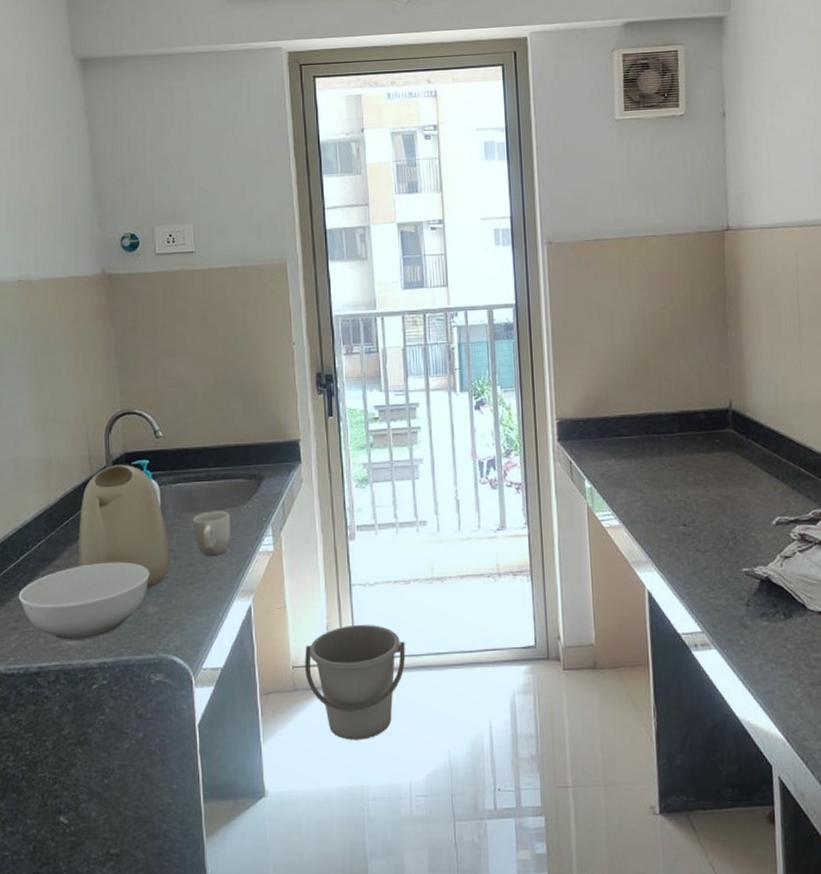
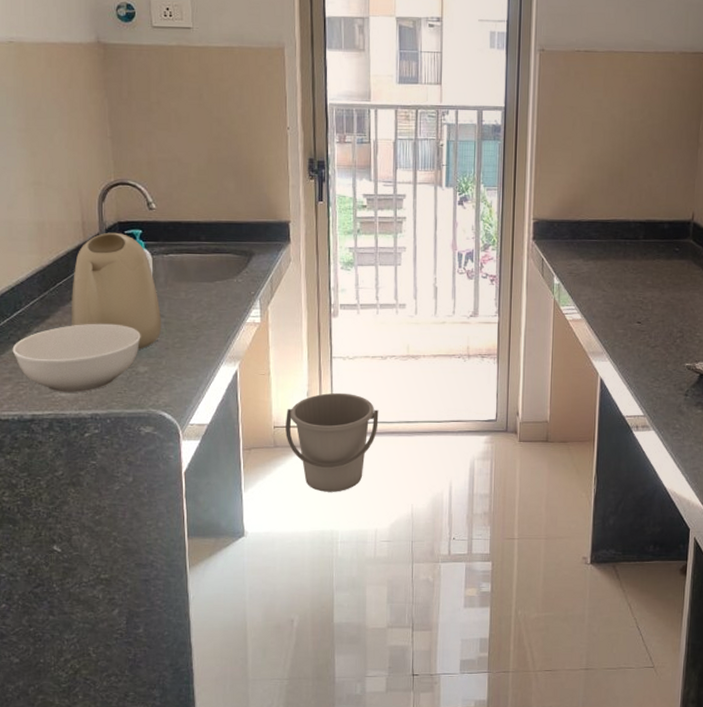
mug: present [192,510,231,556] -> none [183,282,220,323]

